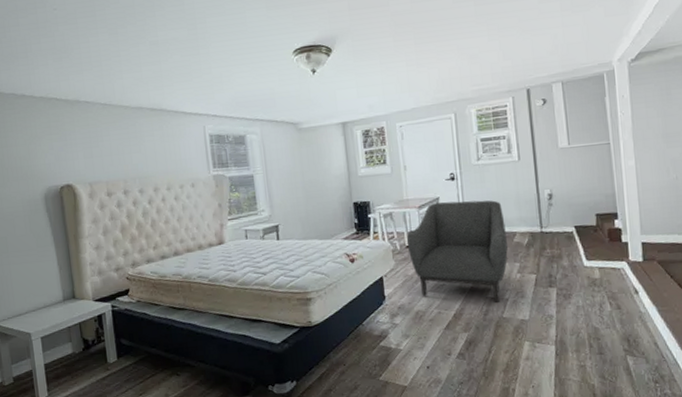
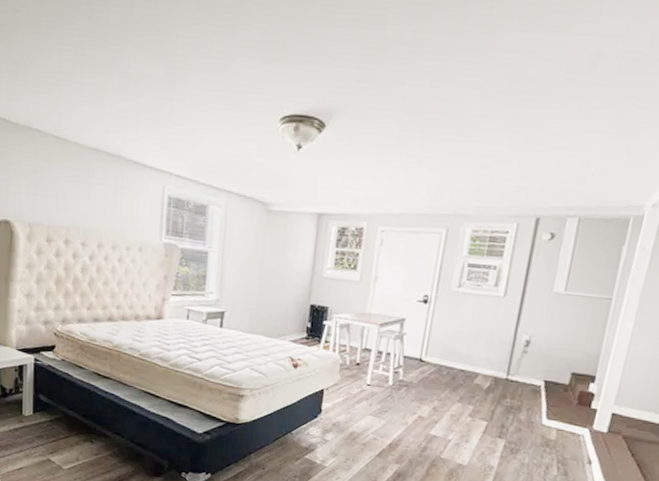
chair: present [406,200,508,303] -> none [357,323,472,441]

